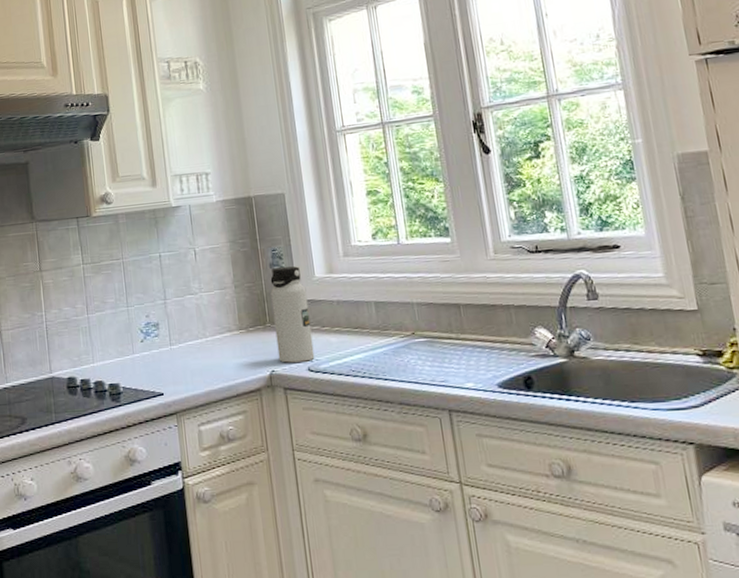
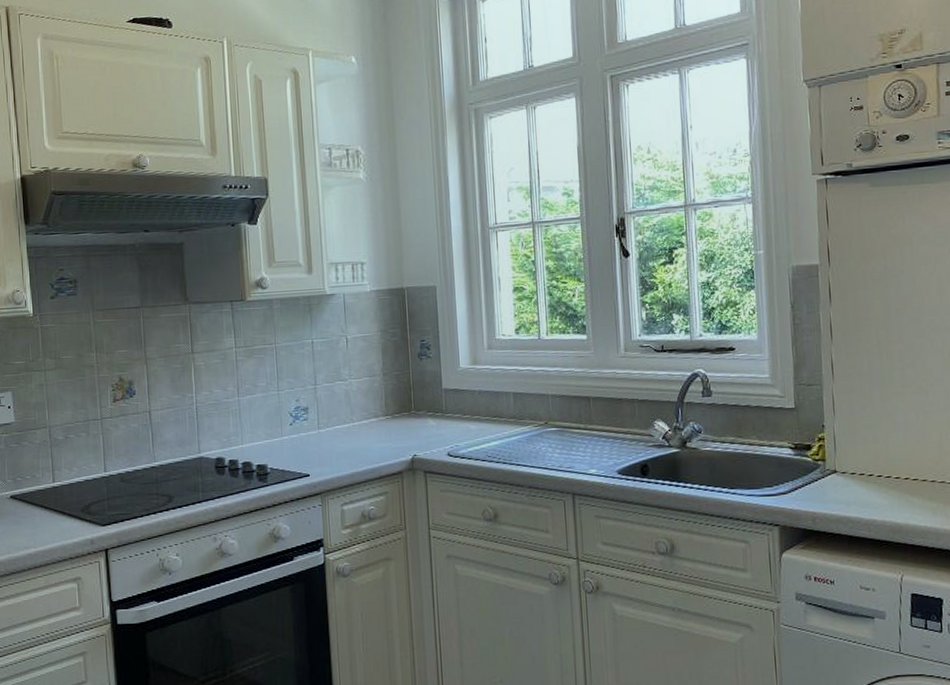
water bottle: present [270,266,315,363] -> none [417,357,455,448]

